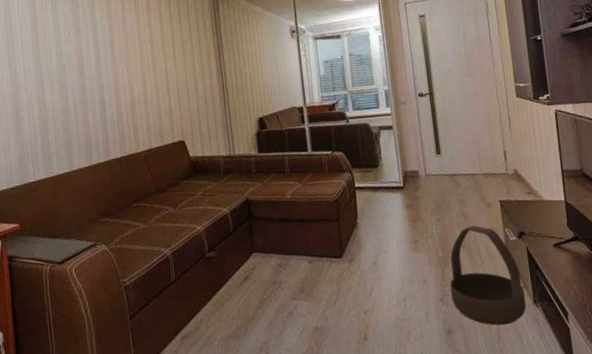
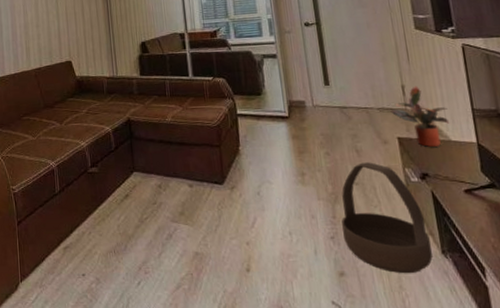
potted plant: none [494,151,542,208] -> present [390,86,449,147]

